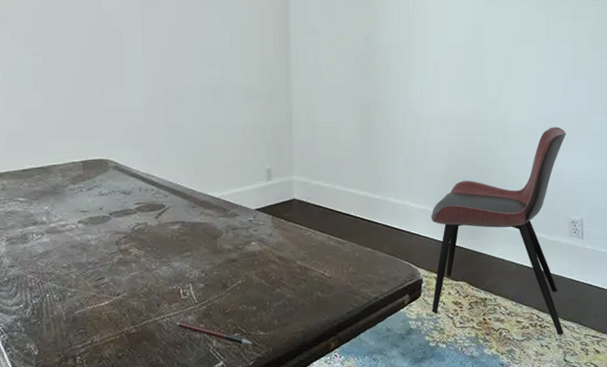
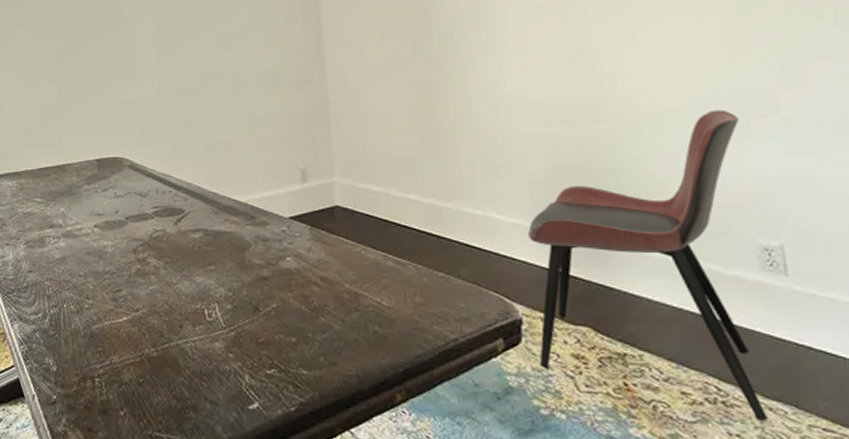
pen: present [177,322,253,345] -> none [202,348,294,385]

